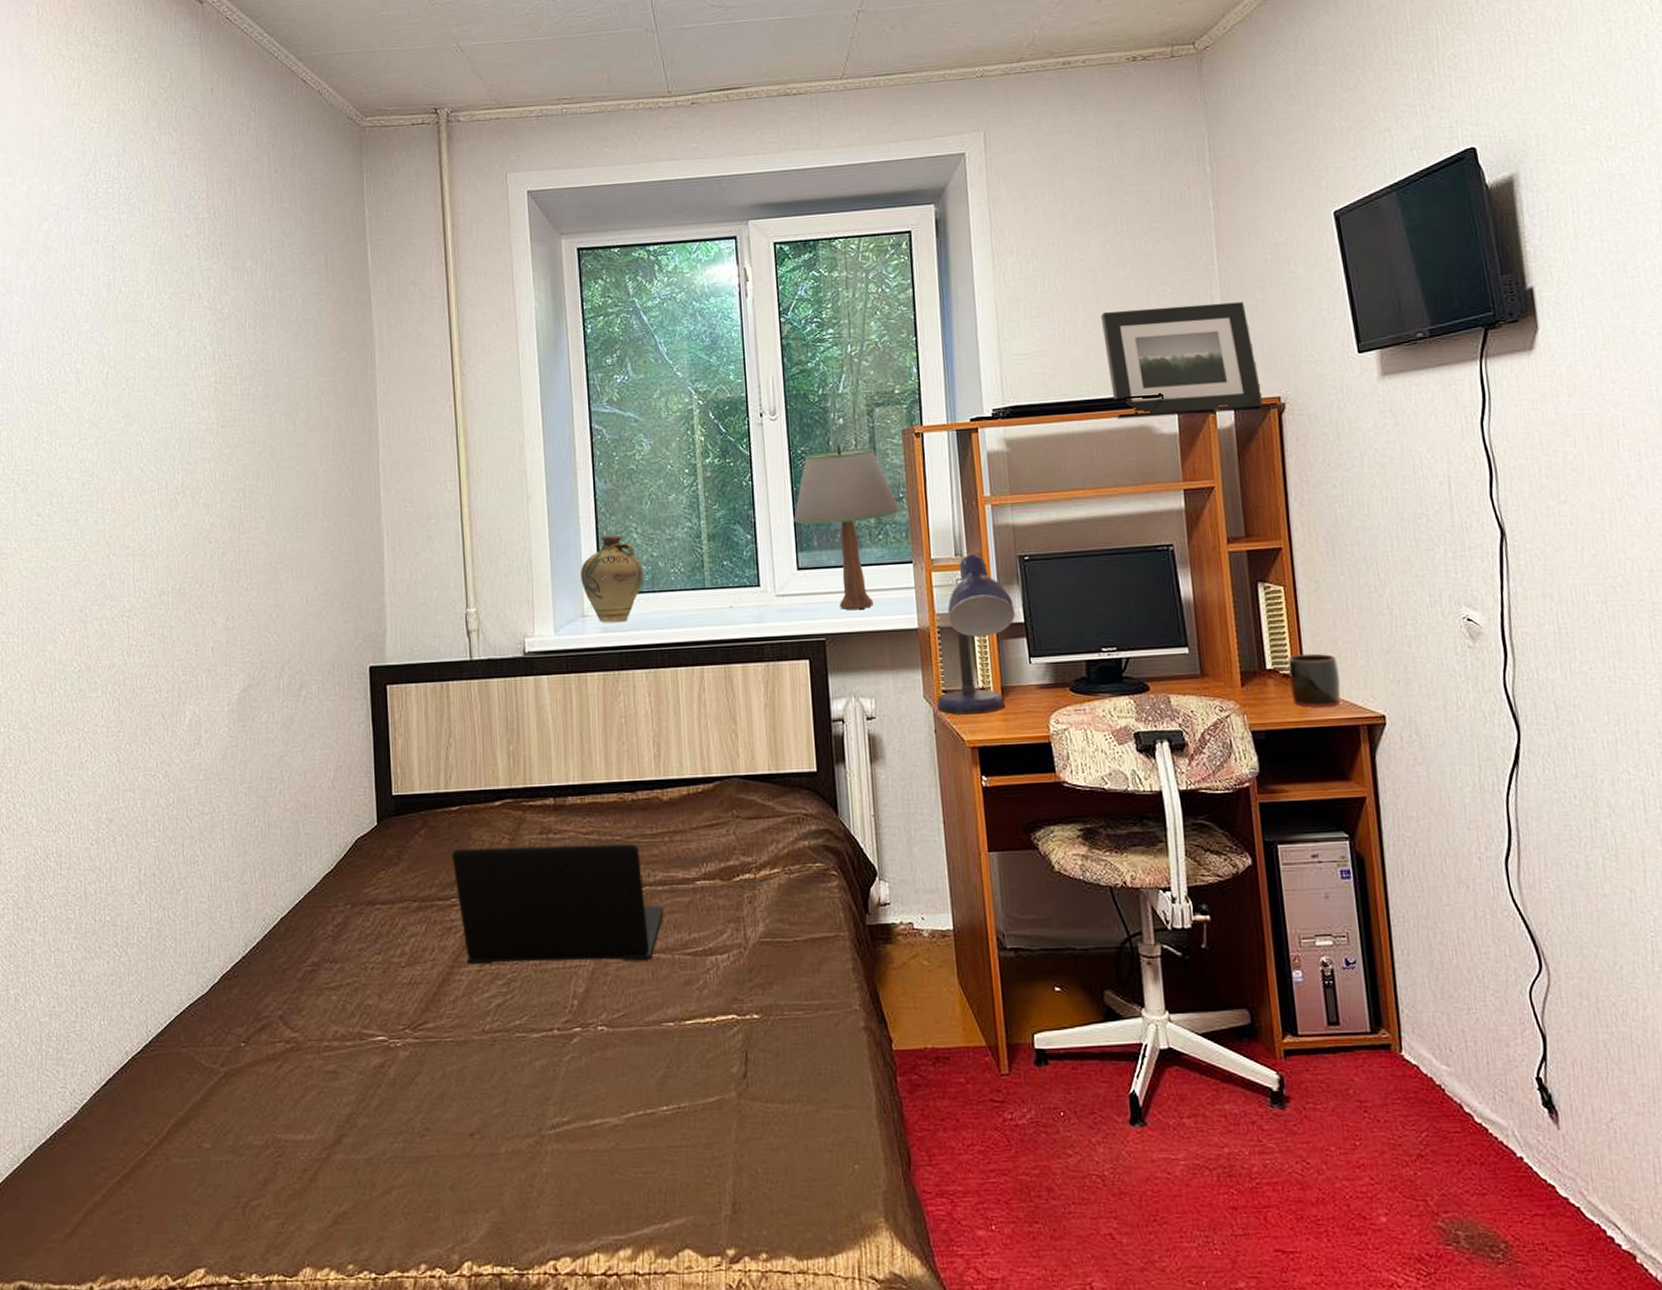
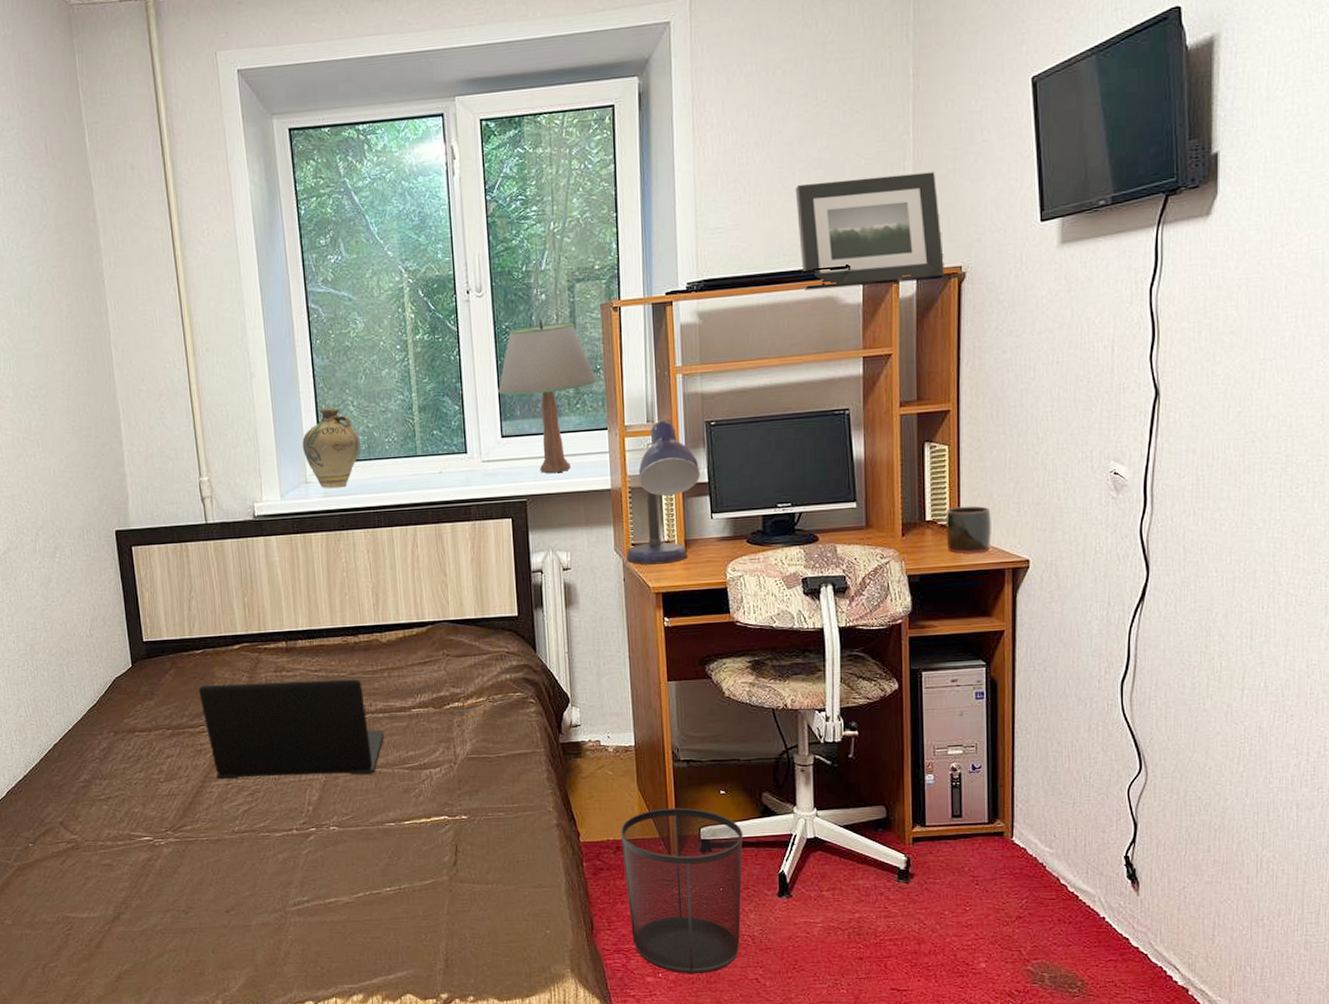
waste bin: none [940,1008,1088,1226] -> present [621,807,744,973]

